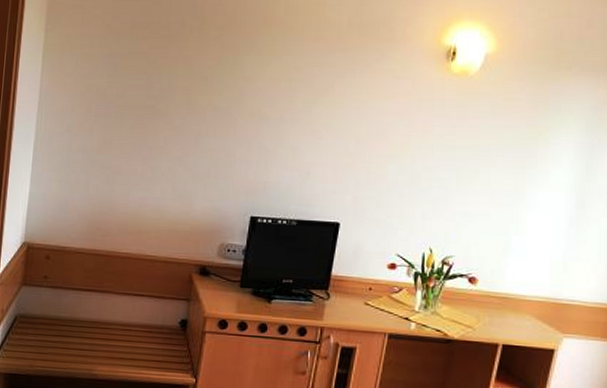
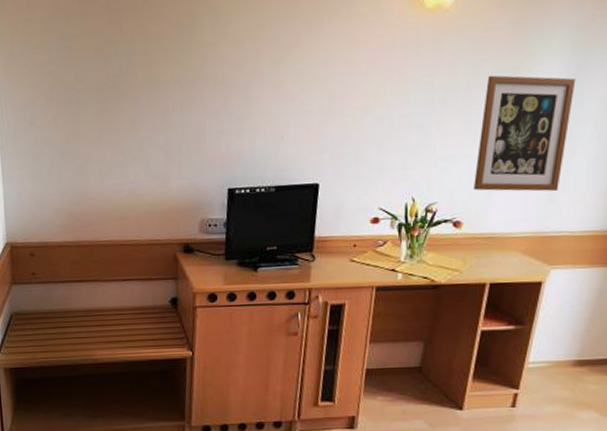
wall art: none [489,141,590,259] -> present [473,75,576,192]

